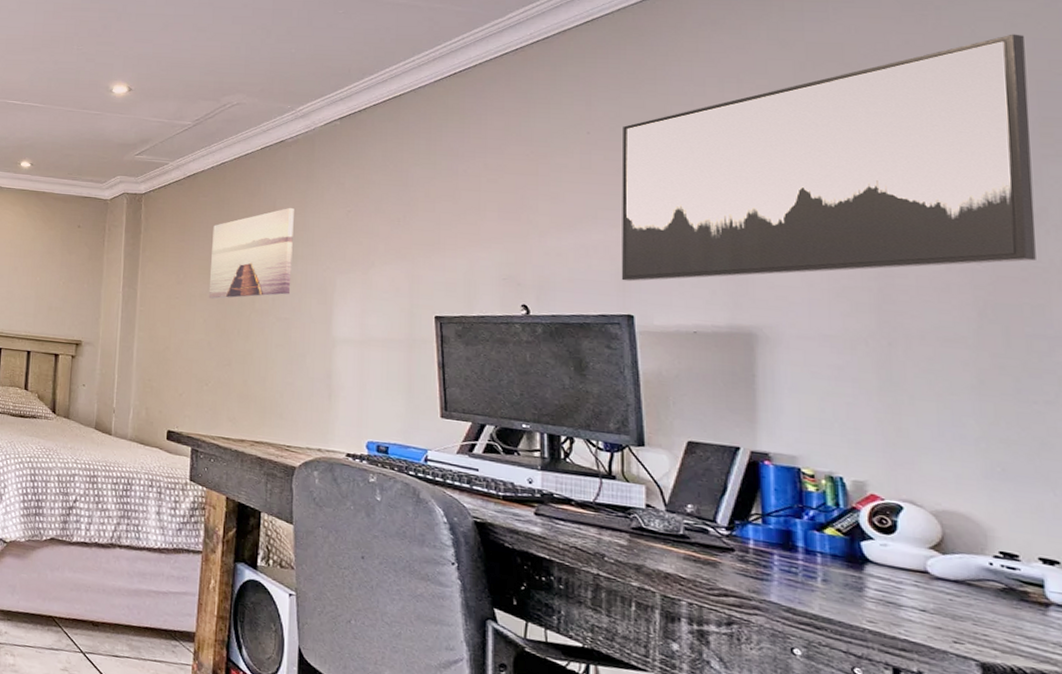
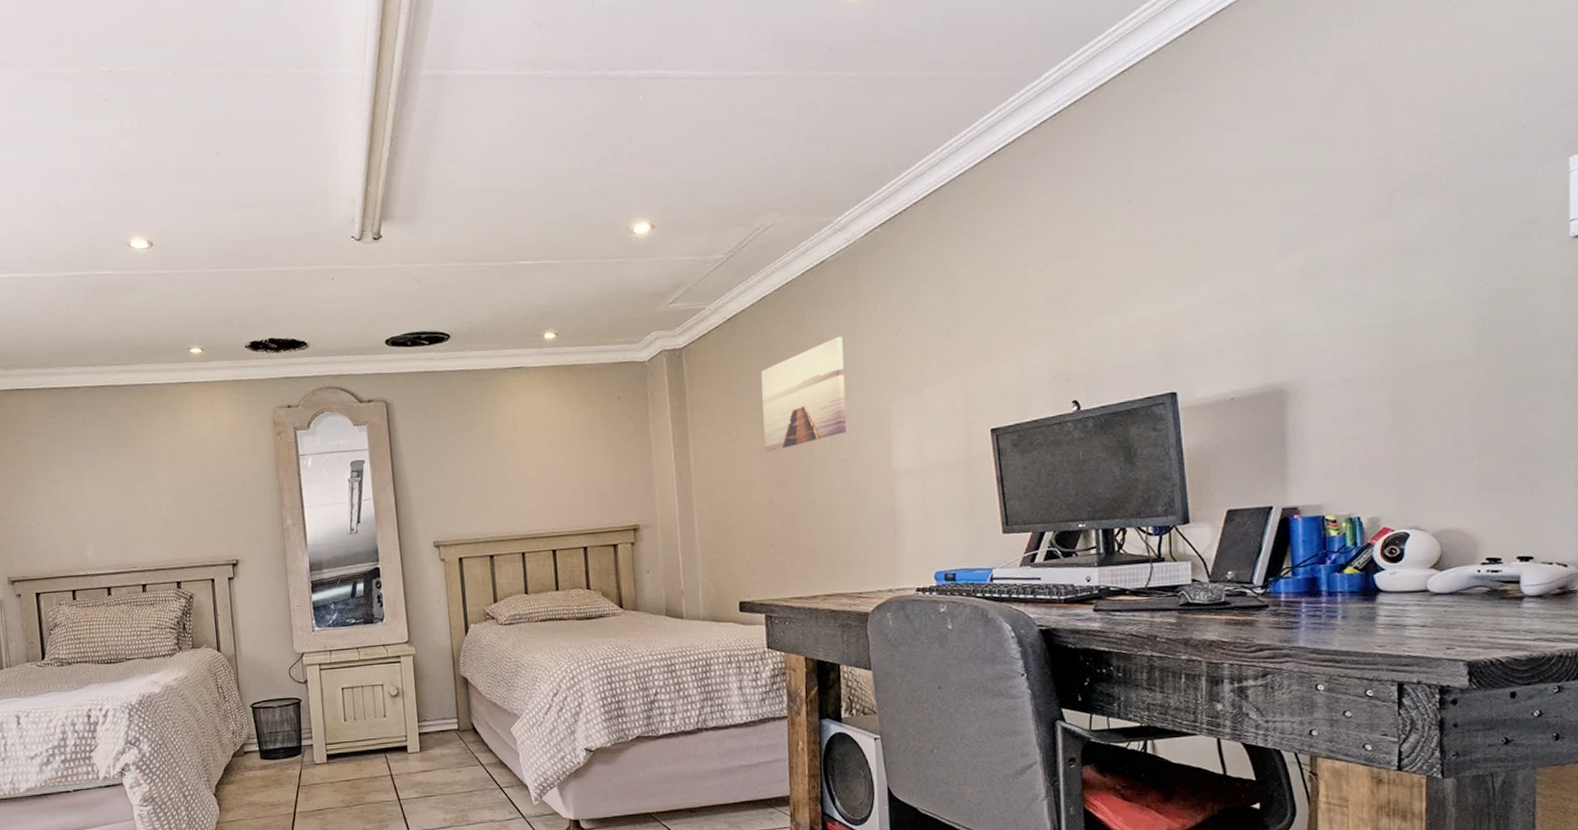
wall art: present [621,34,1036,282] -> none [1161,25,1531,358]

